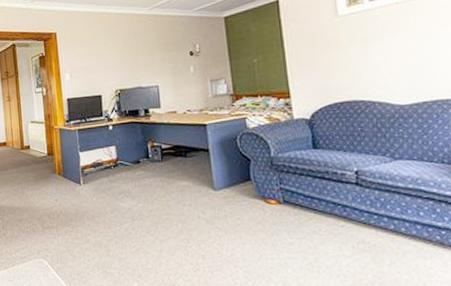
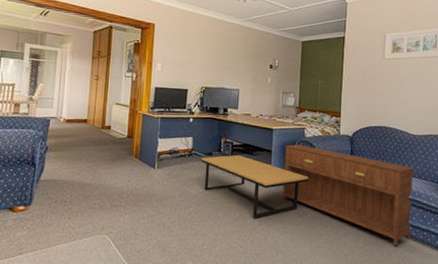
coffee table: none [128,159,261,230] -> present [200,154,308,218]
side table: none [225,137,422,252] -> present [282,144,415,246]

